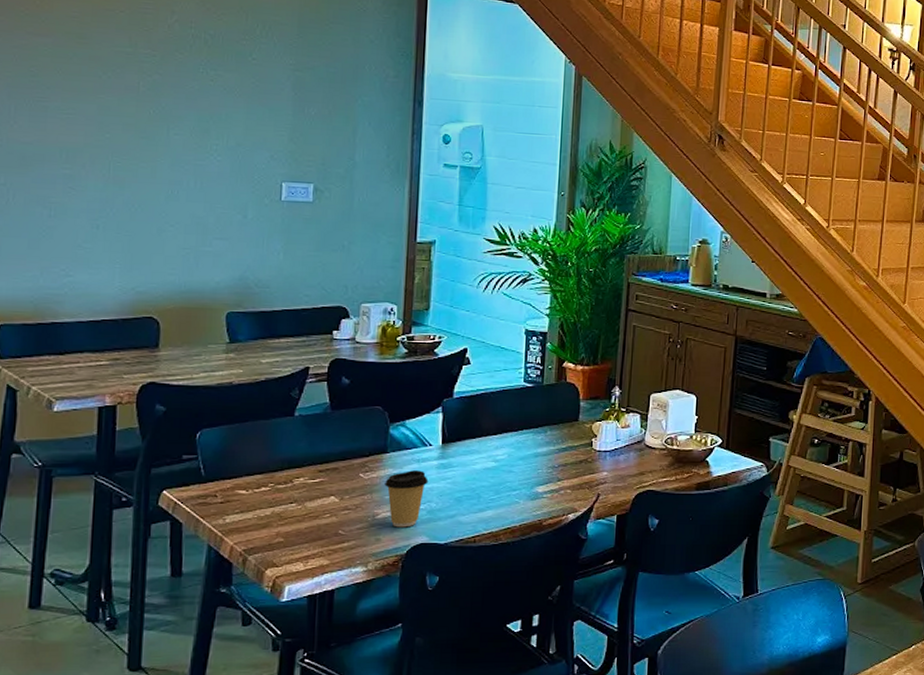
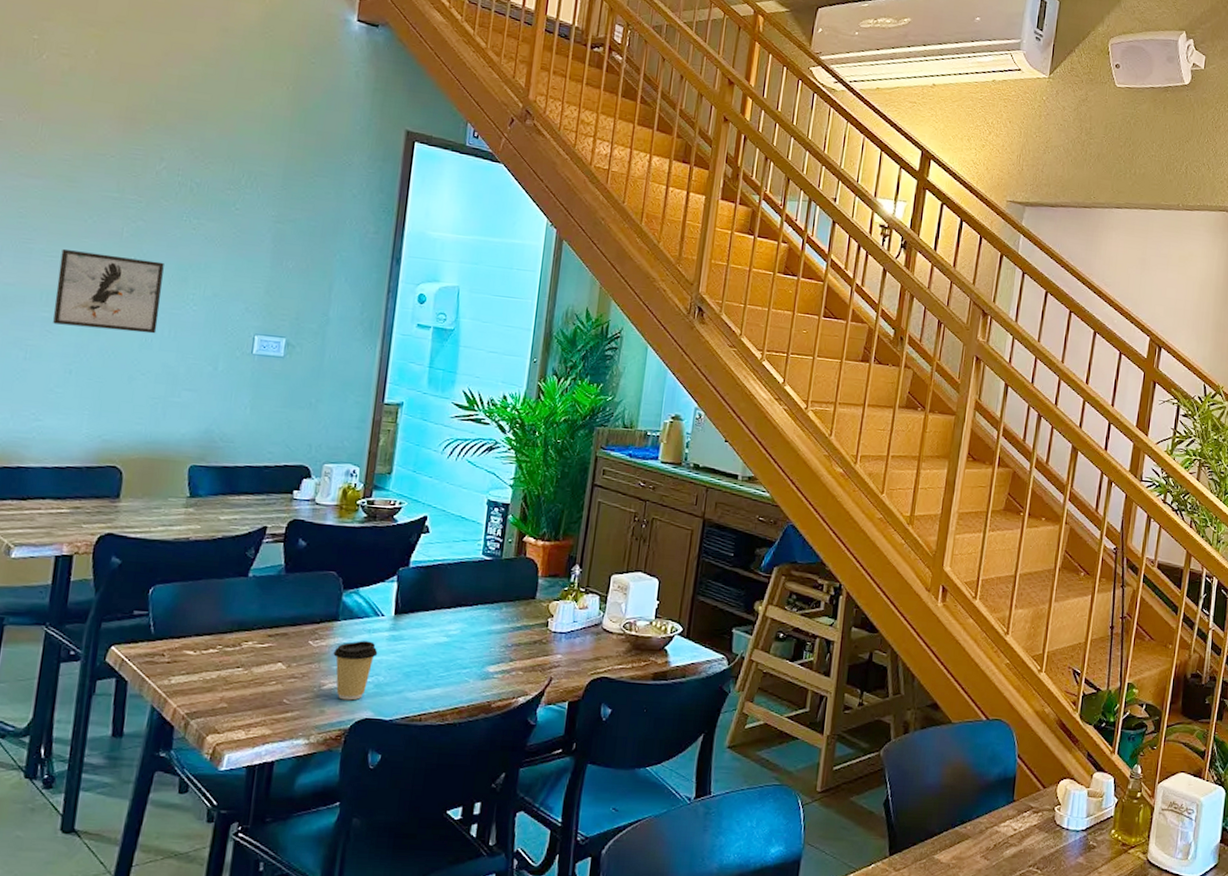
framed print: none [75,105,184,186] -> present [53,248,164,334]

